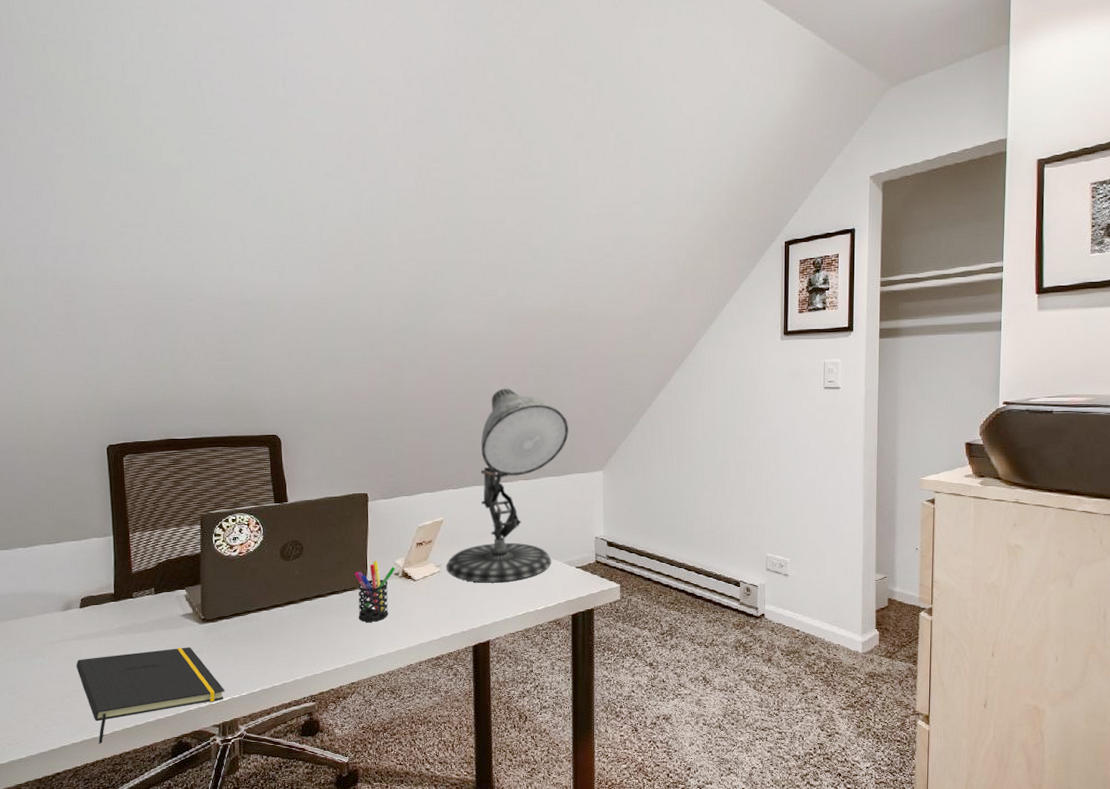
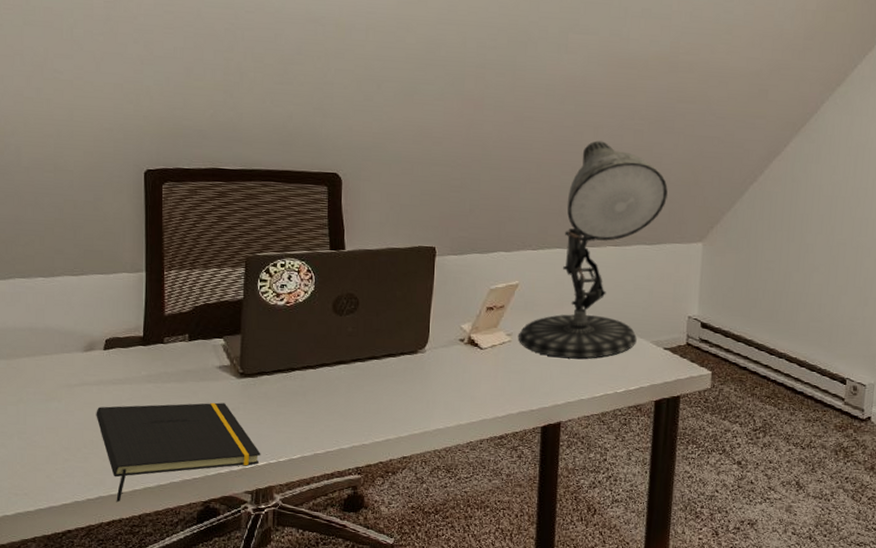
pen holder: present [355,561,396,622] -> none [415,324,461,392]

